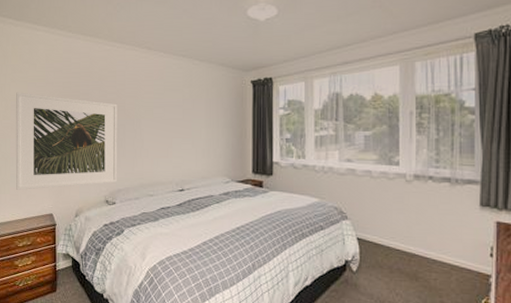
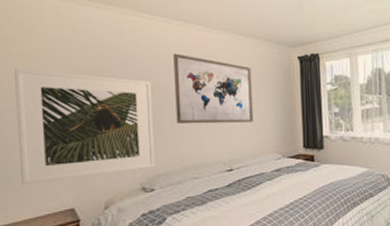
wall art: none [137,78,206,146] -> present [173,53,254,124]

